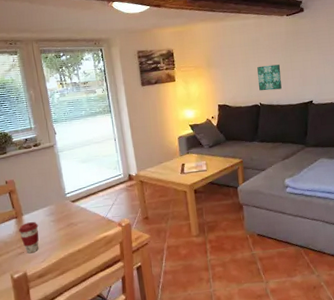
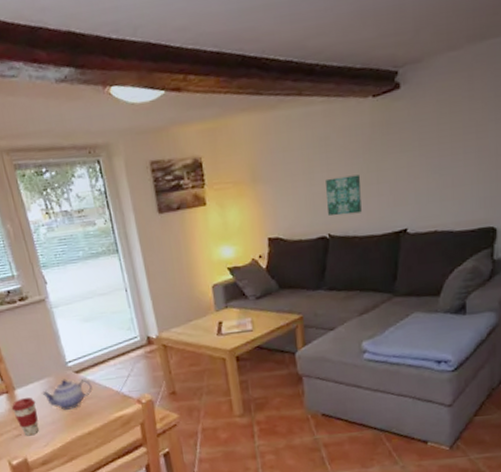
teapot: none [43,207,84,232] -> present [40,379,92,410]

